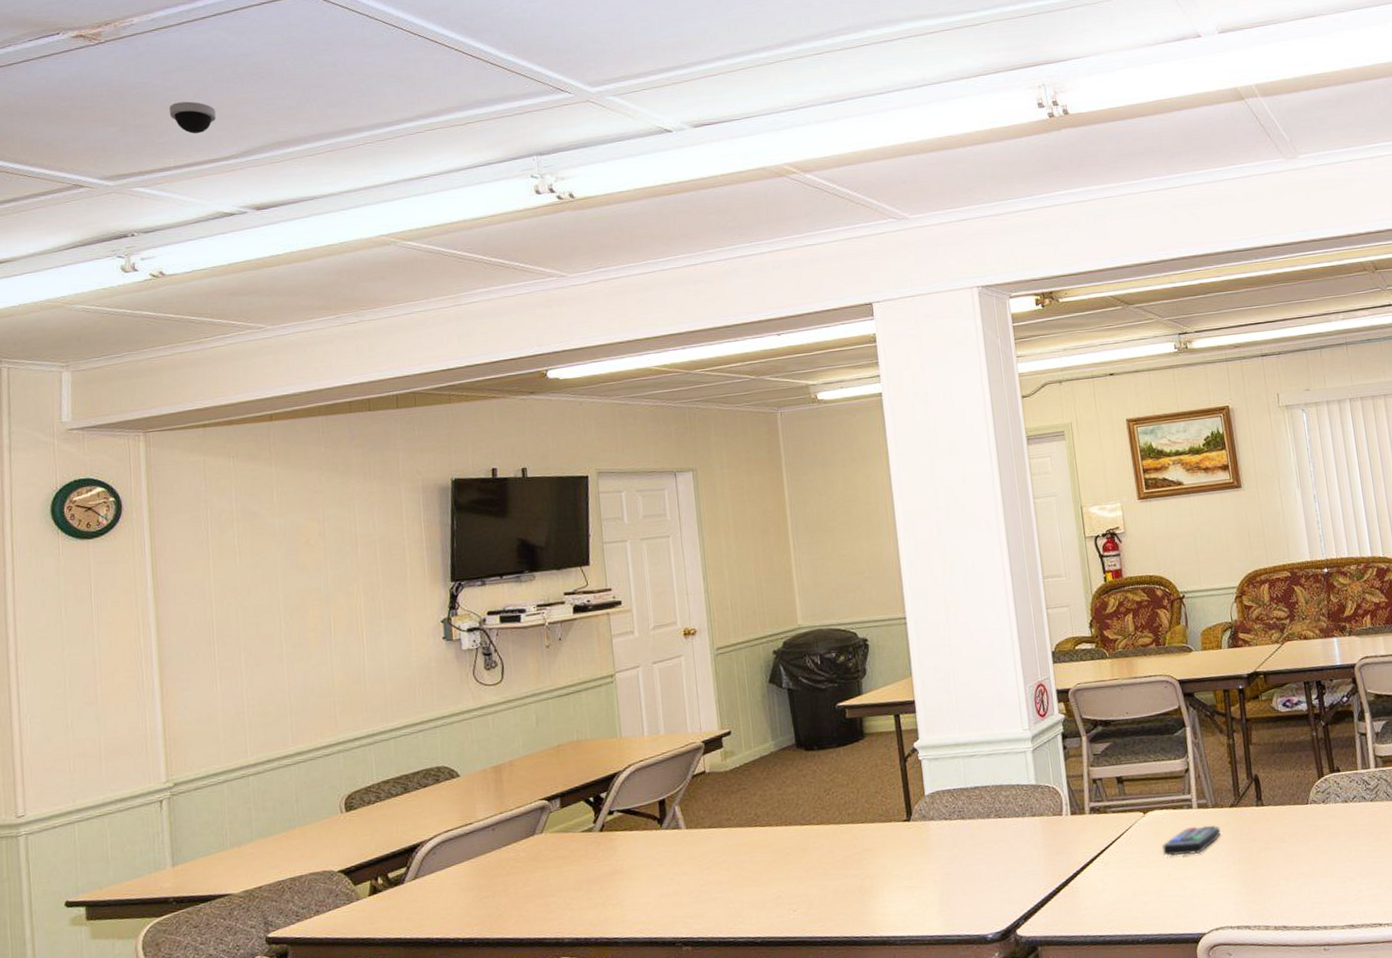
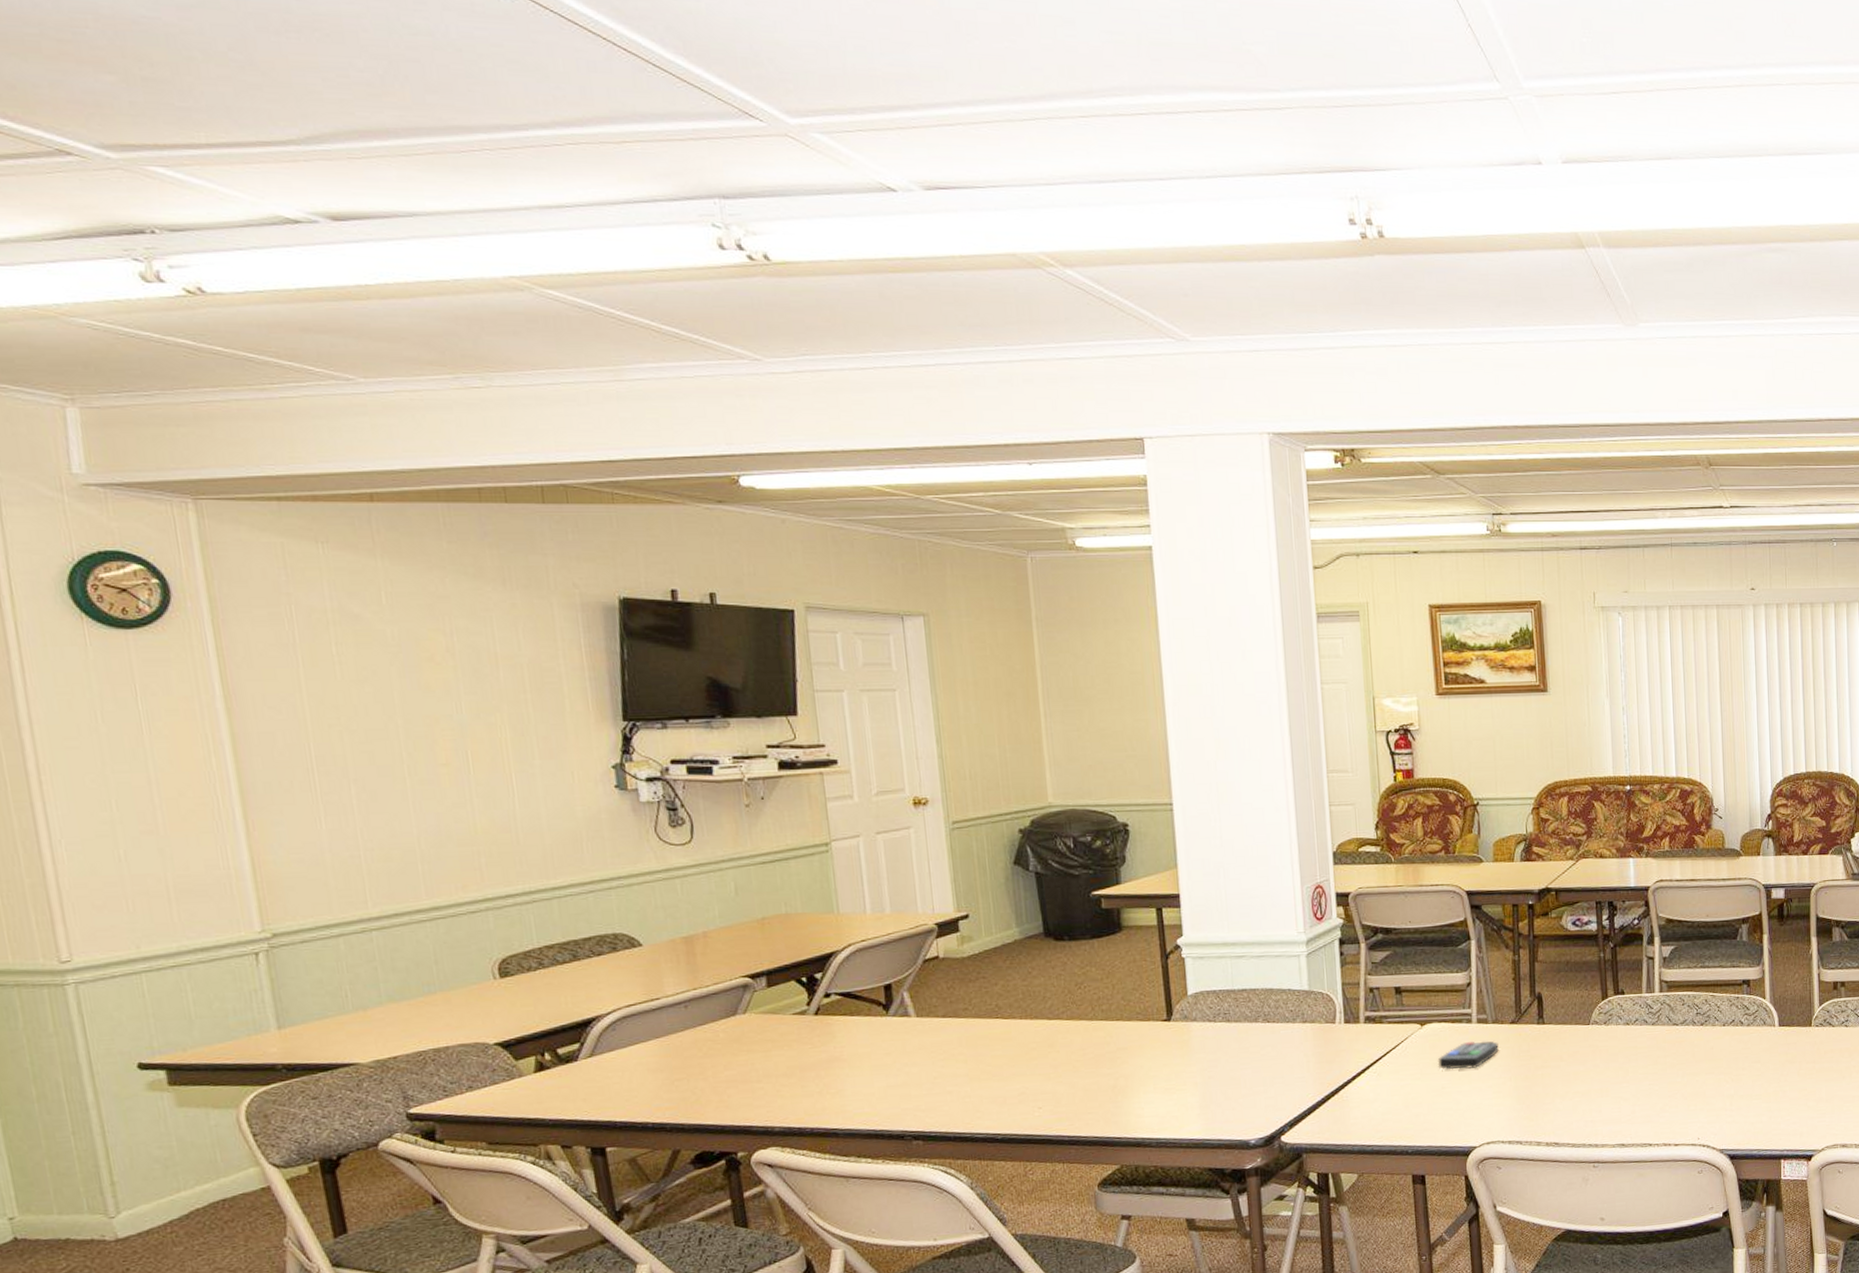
dome security camera: present [169,101,217,134] -> none [191,53,264,103]

